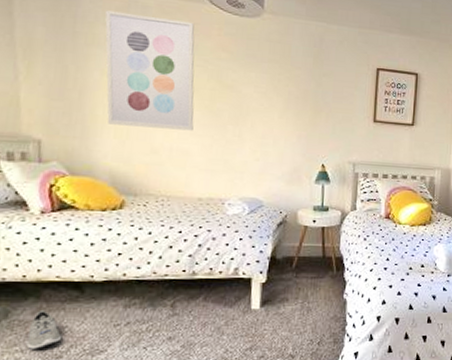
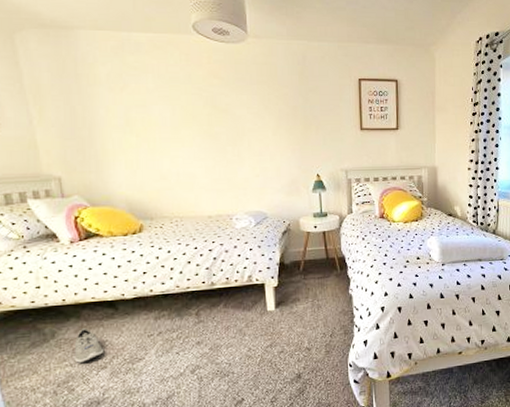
wall art: present [105,10,195,131] -> none [103,51,196,157]

